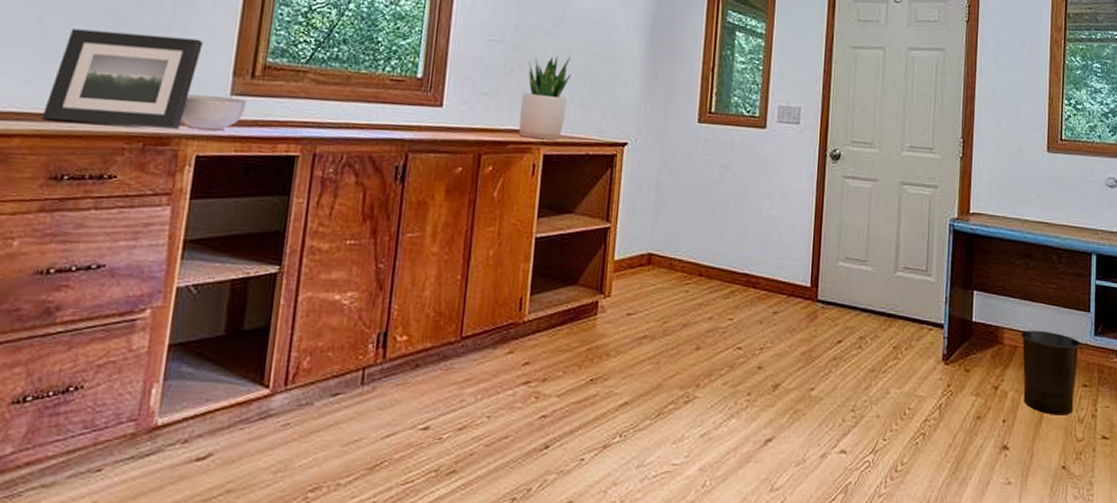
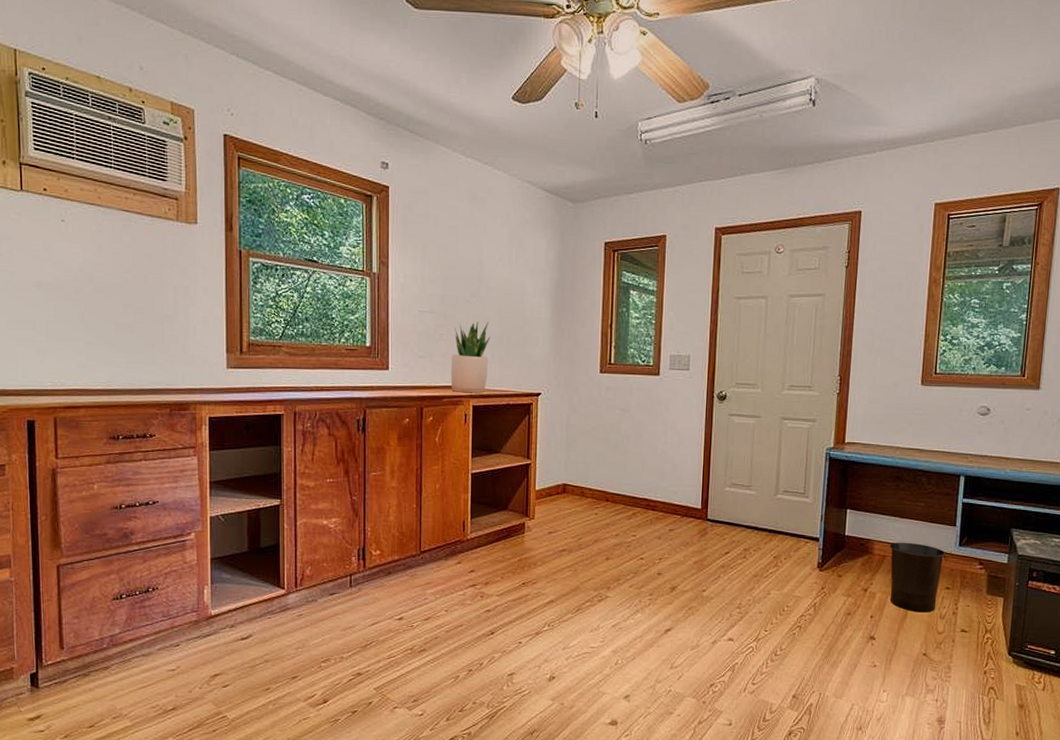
picture frame: present [41,28,203,129] -> none [96,321,201,397]
bowl: present [180,95,247,131] -> none [193,369,239,397]

